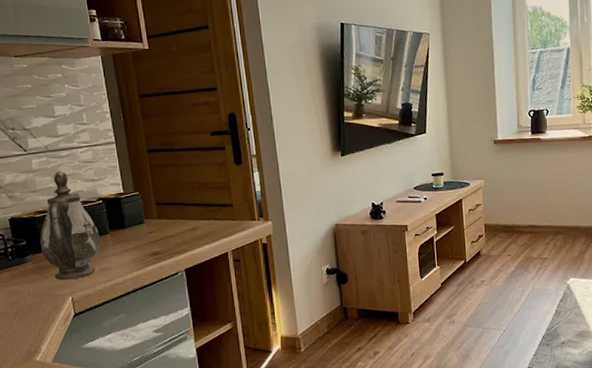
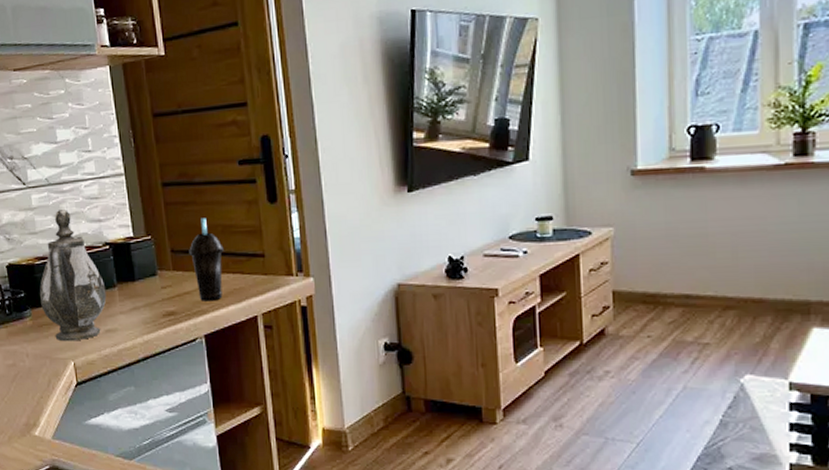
cup: none [171,177,200,243] -> present [189,218,224,301]

